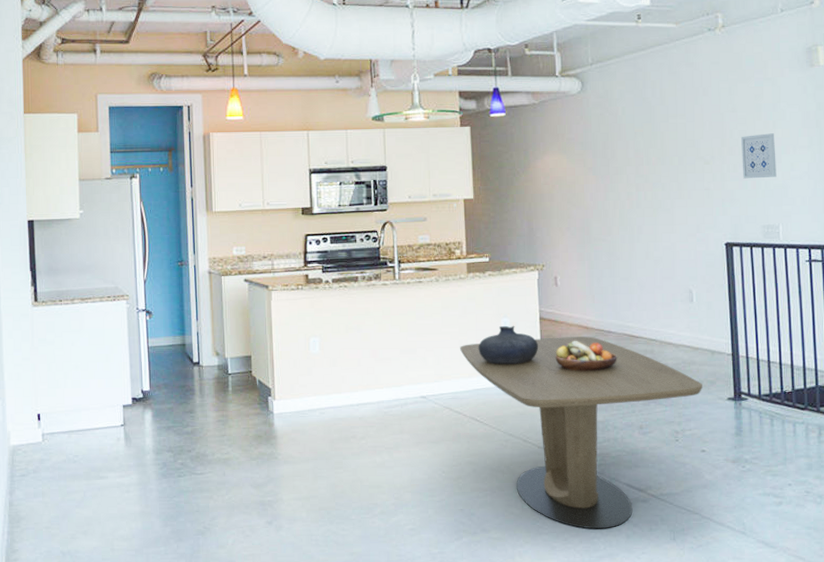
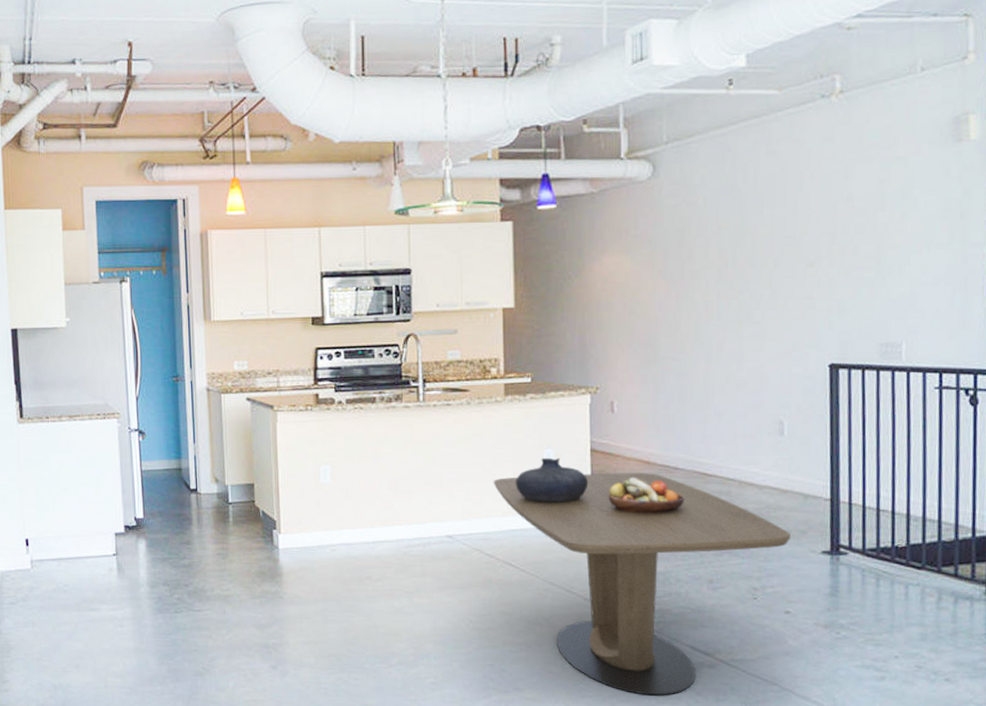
wall art: present [741,133,777,179] -> none [857,227,903,285]

